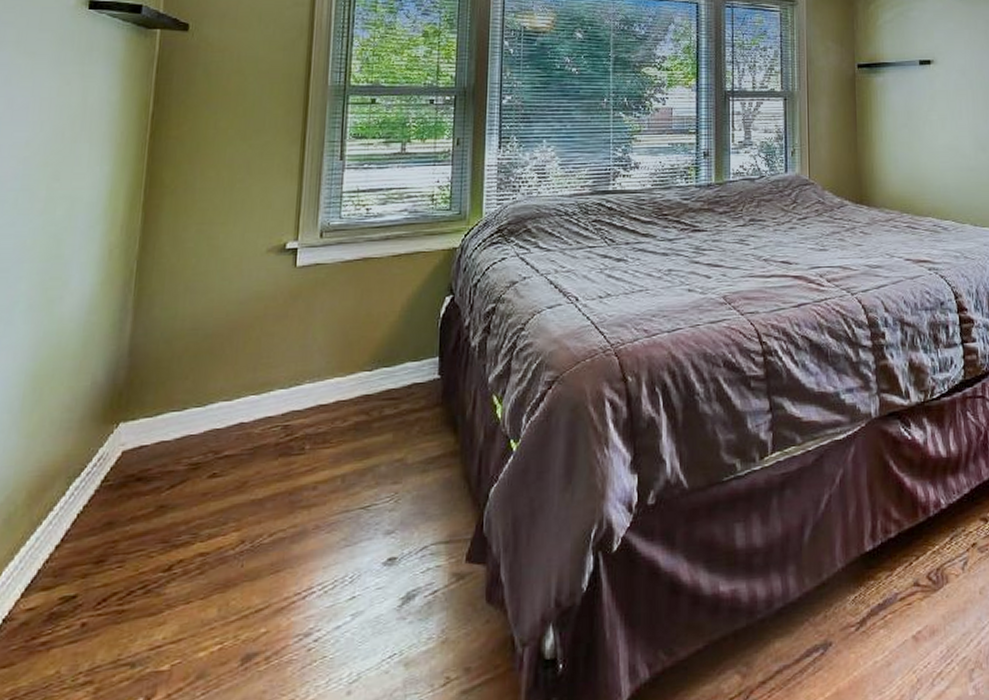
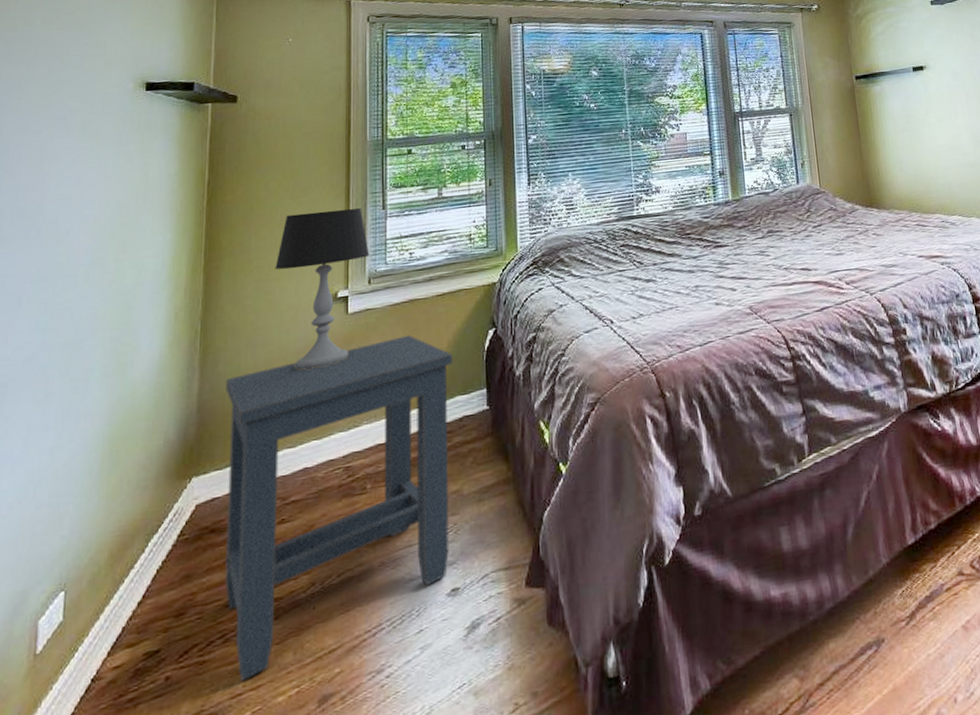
side table: none [149,294,406,633] -> present [225,335,453,681]
table lamp: none [220,155,324,321] -> present [275,208,370,370]

